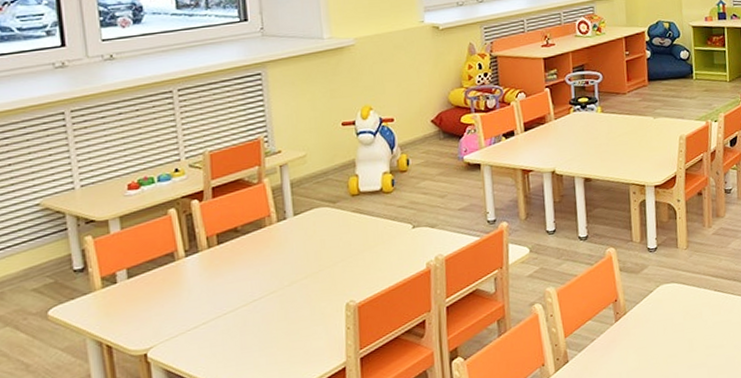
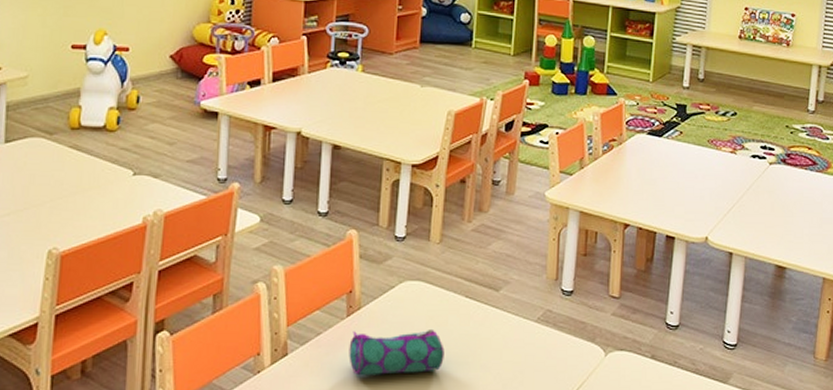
pencil case: none [620,321,703,371] -> present [349,328,444,376]

